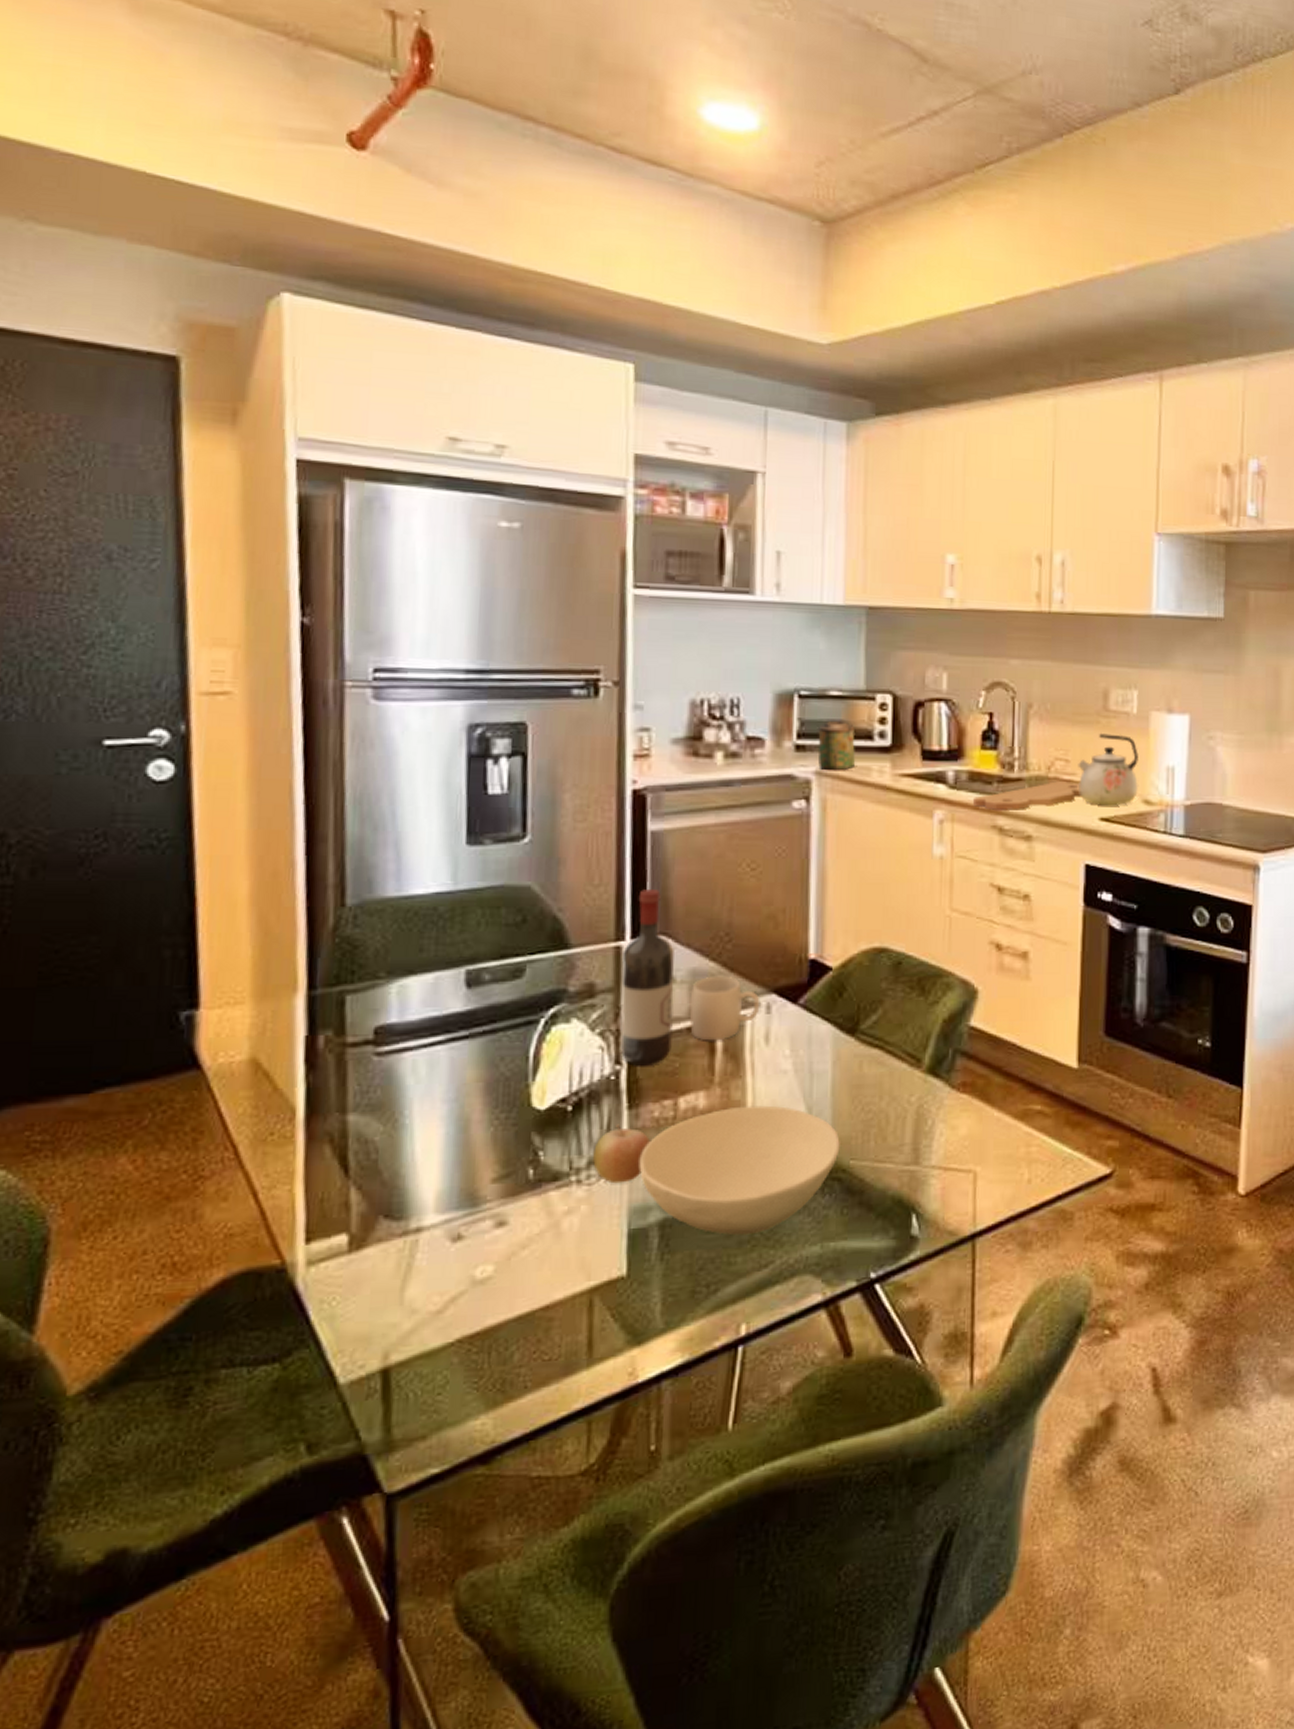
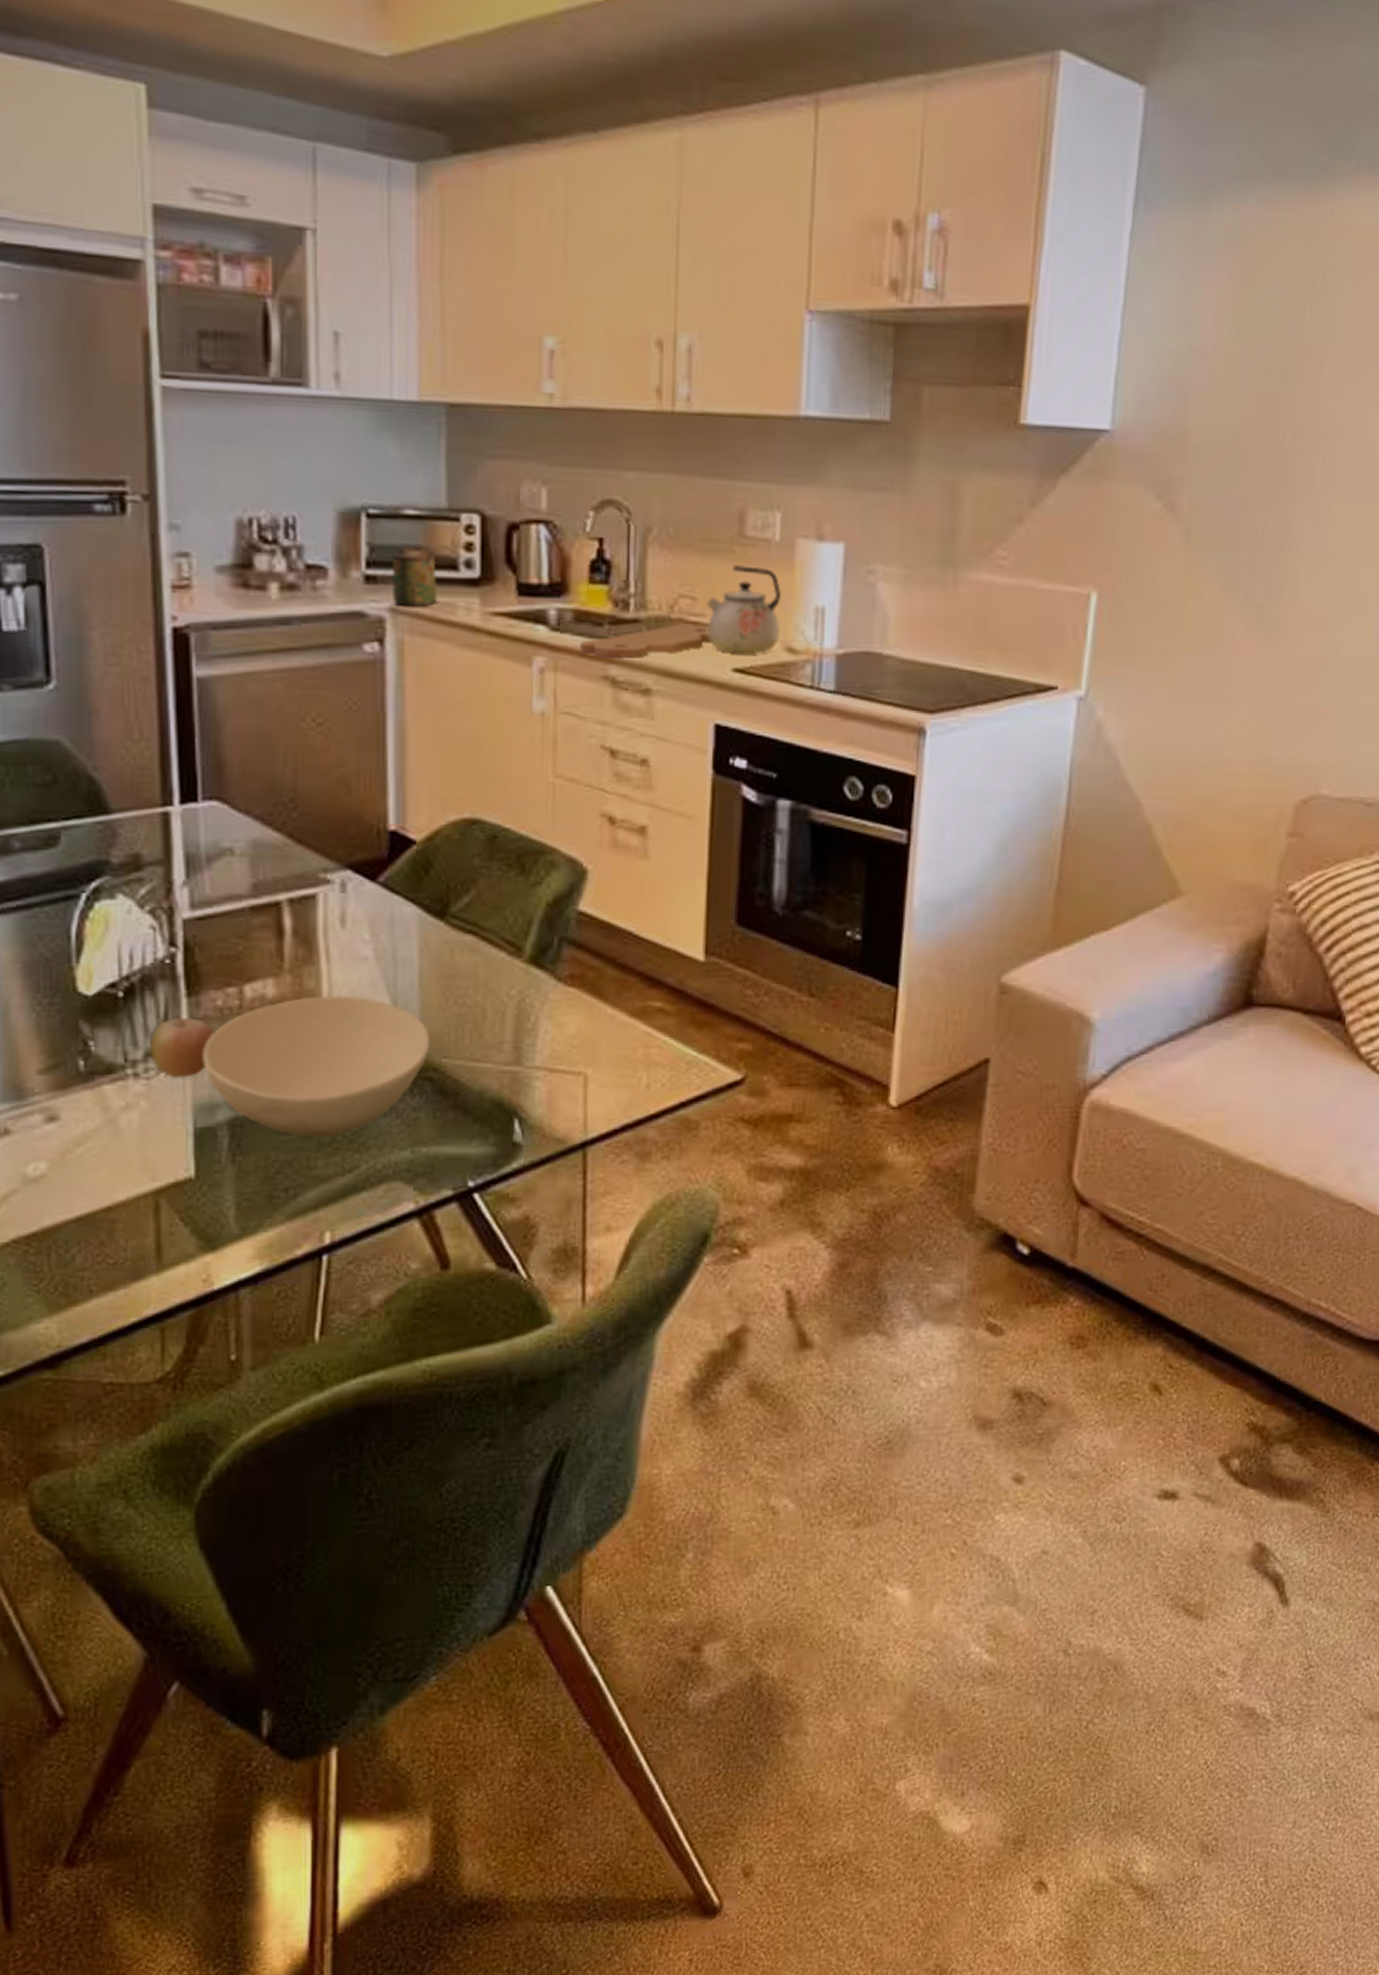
wine bottle: present [620,889,674,1066] -> none [169,746,233,949]
mug: present [689,975,760,1041] -> none [251,848,333,922]

